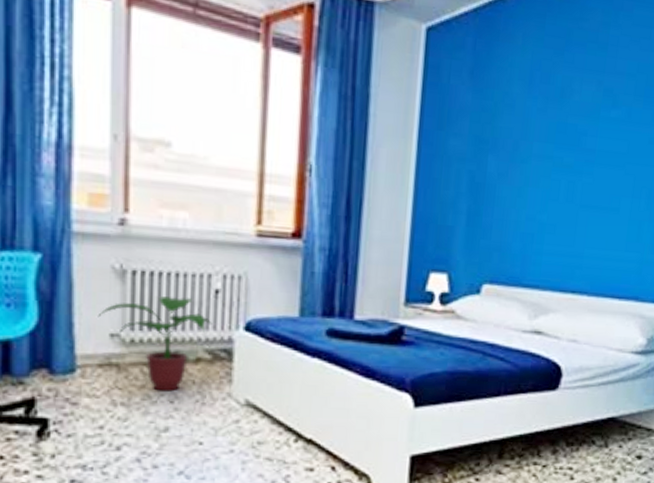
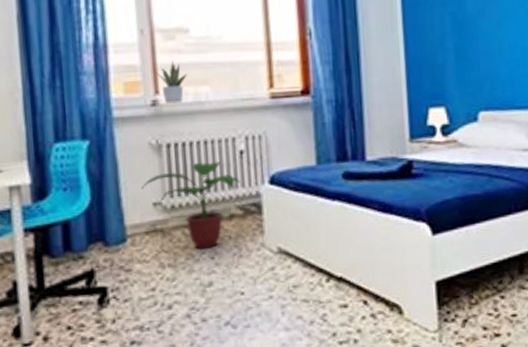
potted plant: none [126,176,164,226] -> present [155,60,187,104]

